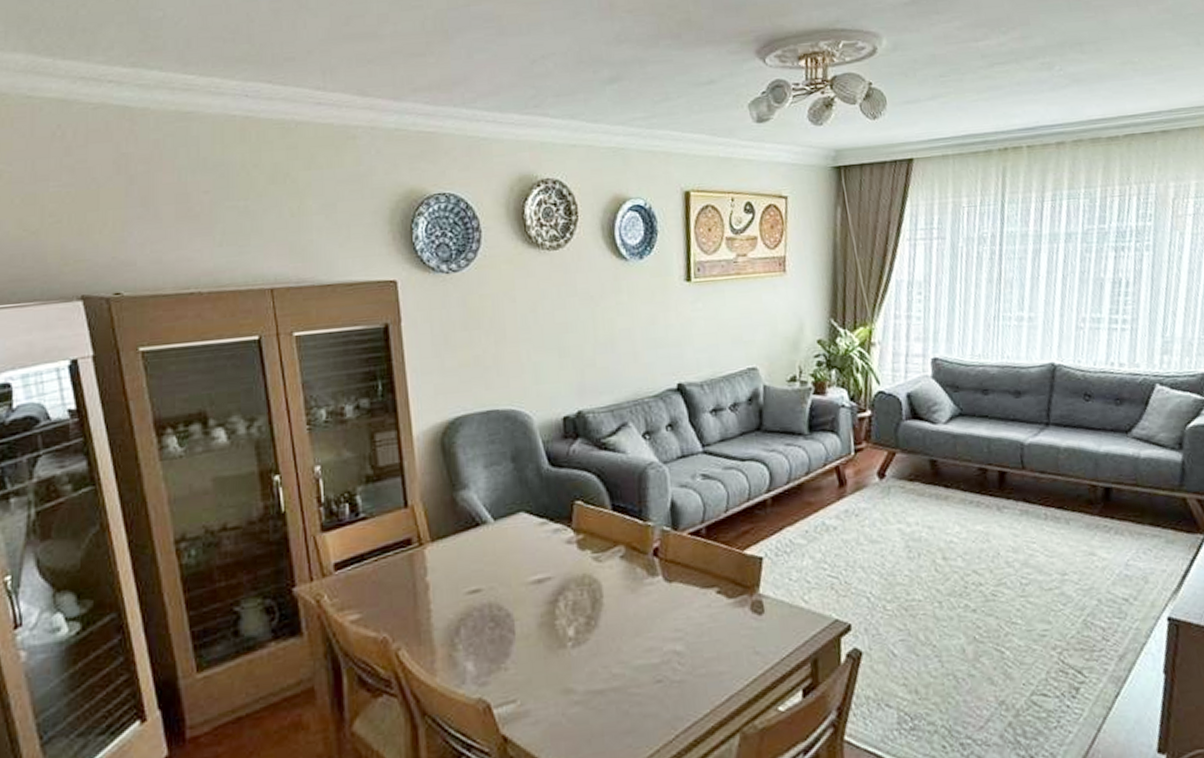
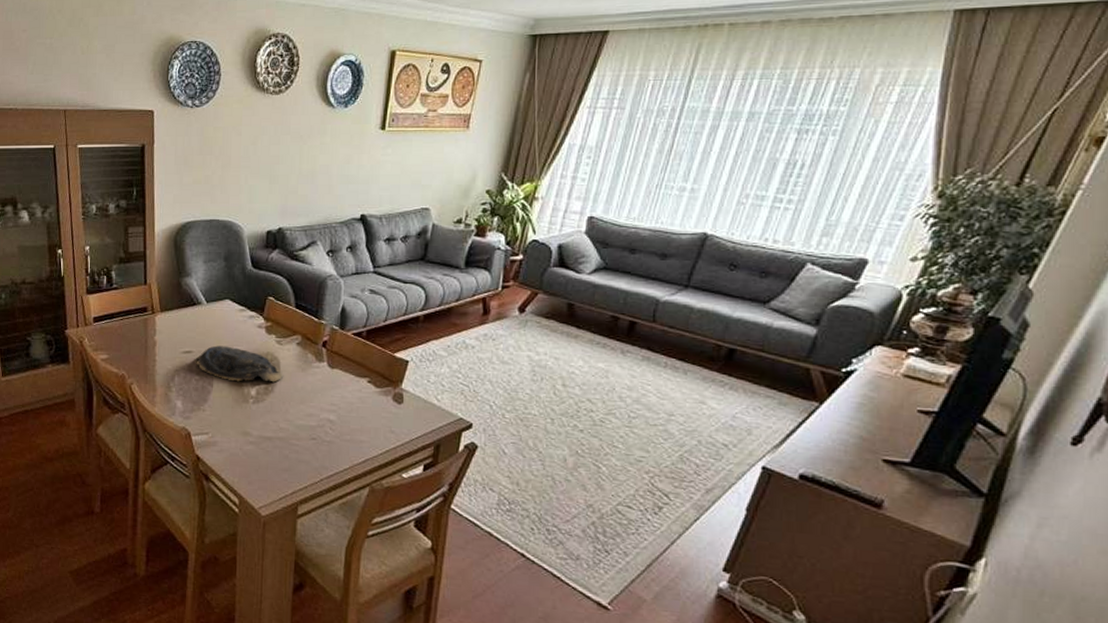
decorative bowl: none [487,574,608,621] -> present [196,345,283,383]

